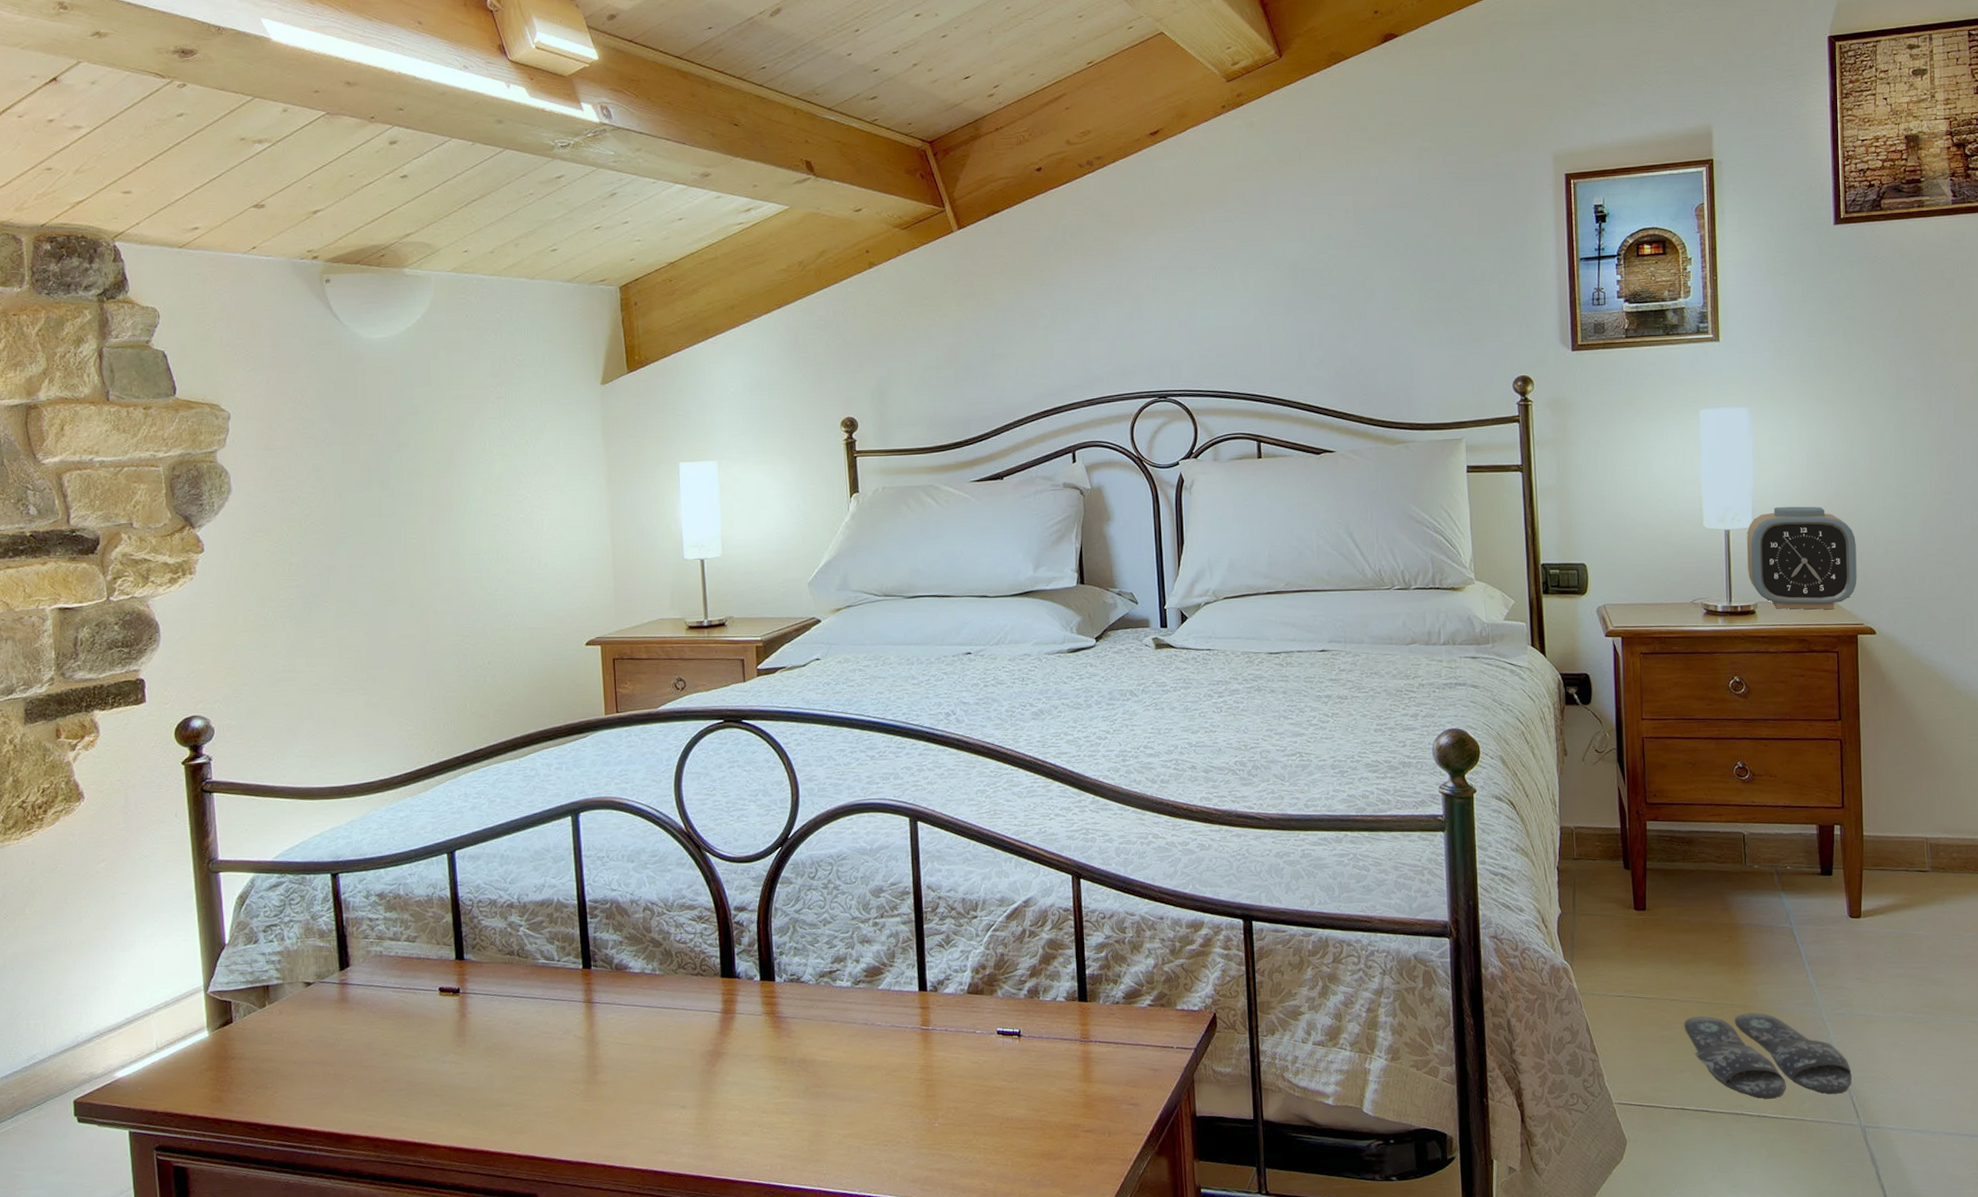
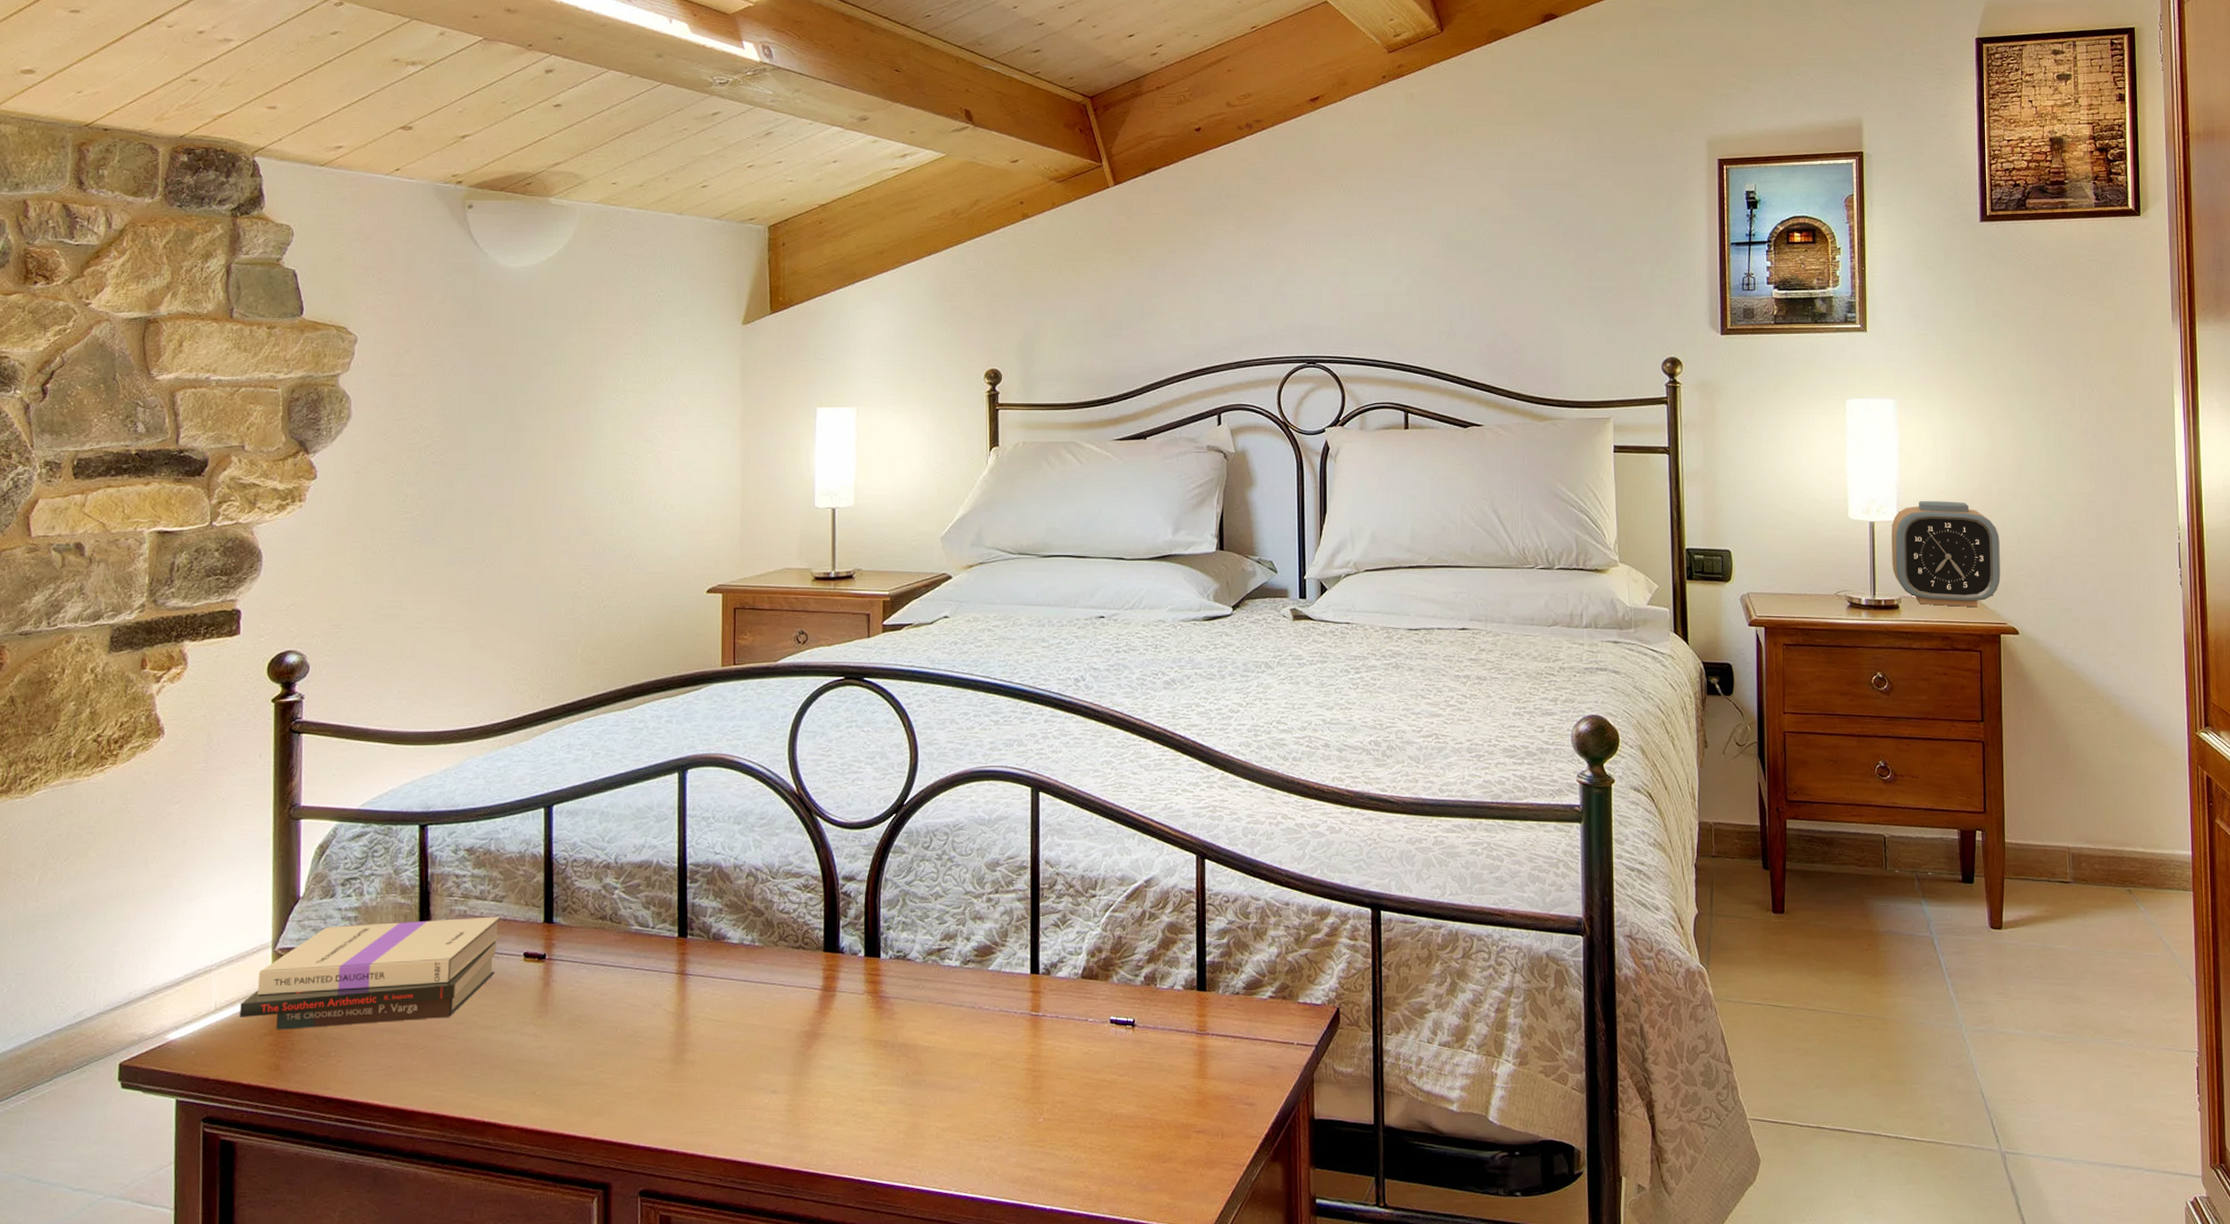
books: none [180,955,416,1066] -> present [240,916,501,1030]
slippers: present [1684,1012,1852,1099] -> none [1821,1026,1992,1120]

